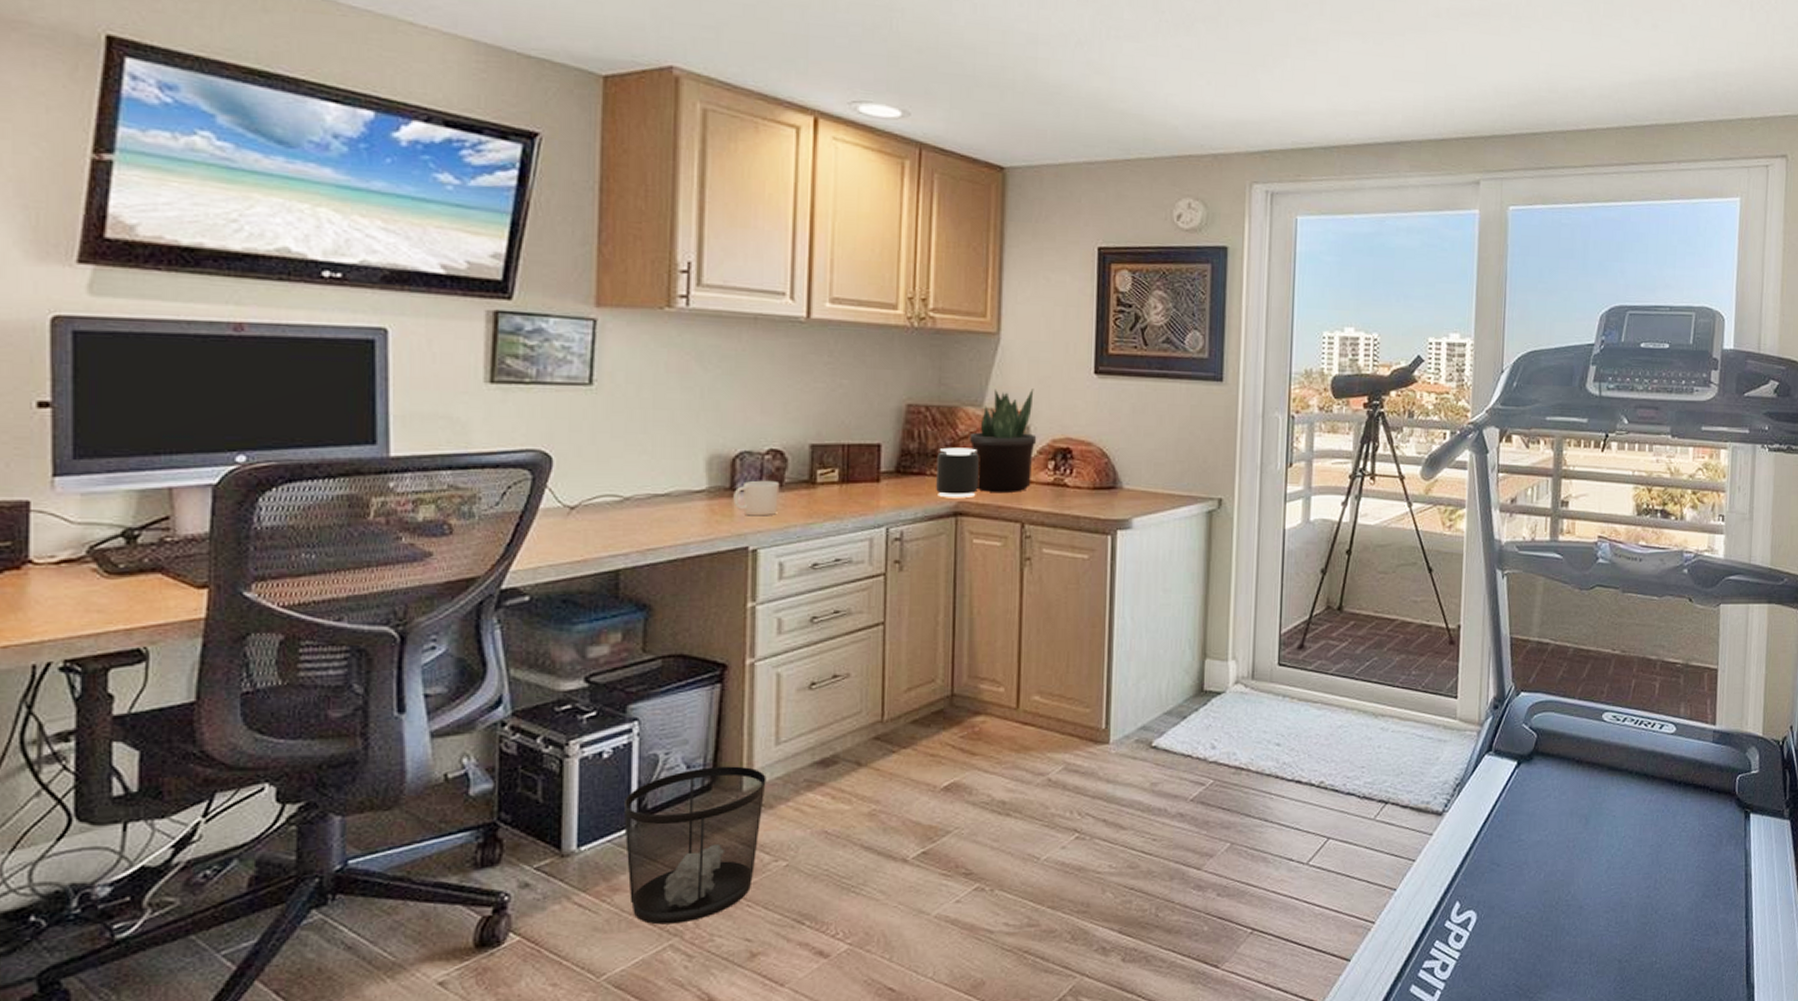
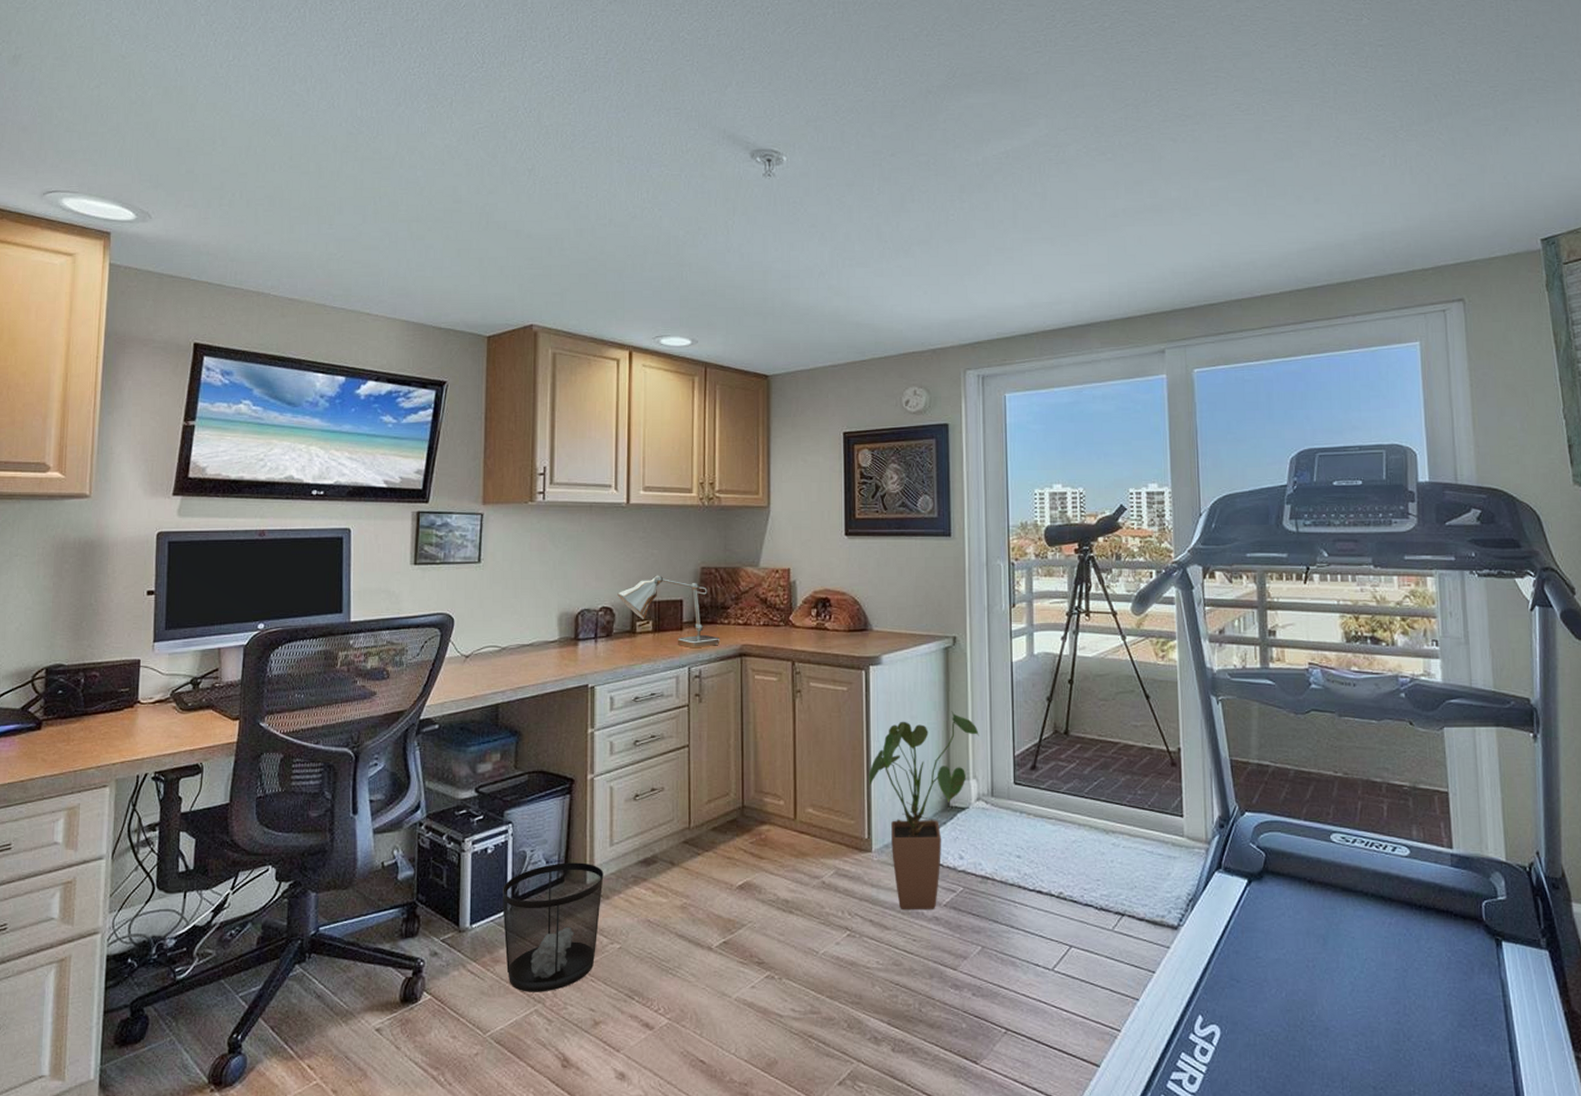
mug: present [733,480,780,516] -> none [577,631,610,660]
desk lamp: none [791,411,930,505] -> present [617,575,721,649]
speaker: present [936,447,979,497] -> none [725,600,757,641]
planter: present [970,388,1037,492] -> none [750,550,802,636]
house plant: none [1108,583,1242,806] -> present [868,711,979,909]

